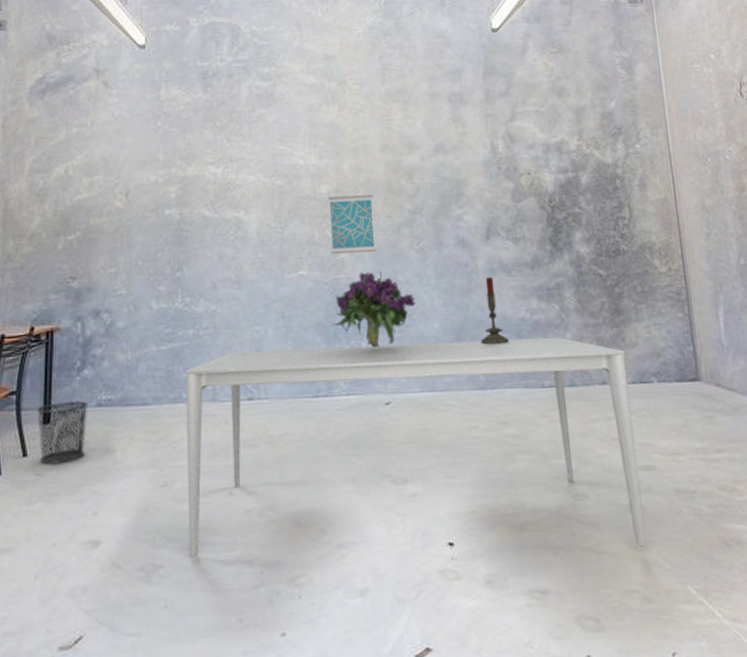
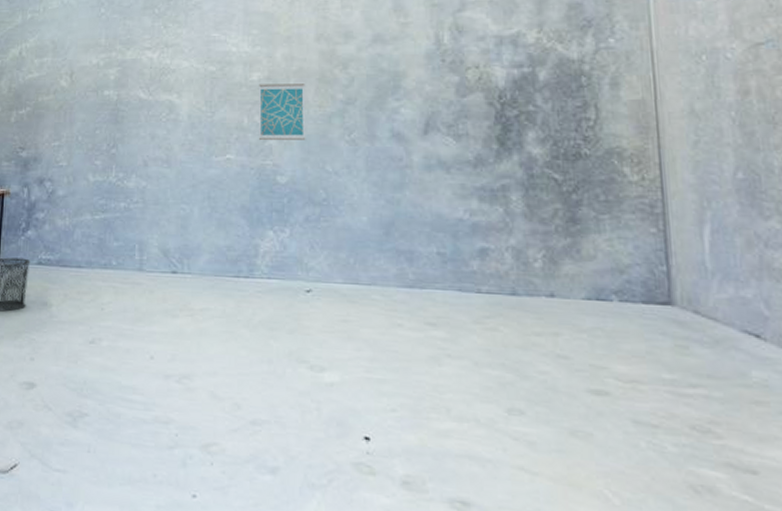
dining table: present [185,336,647,558] -> none [111,227,592,476]
bouquet: present [334,271,415,349] -> none [258,160,343,236]
candle: present [480,276,509,345] -> none [411,172,443,244]

